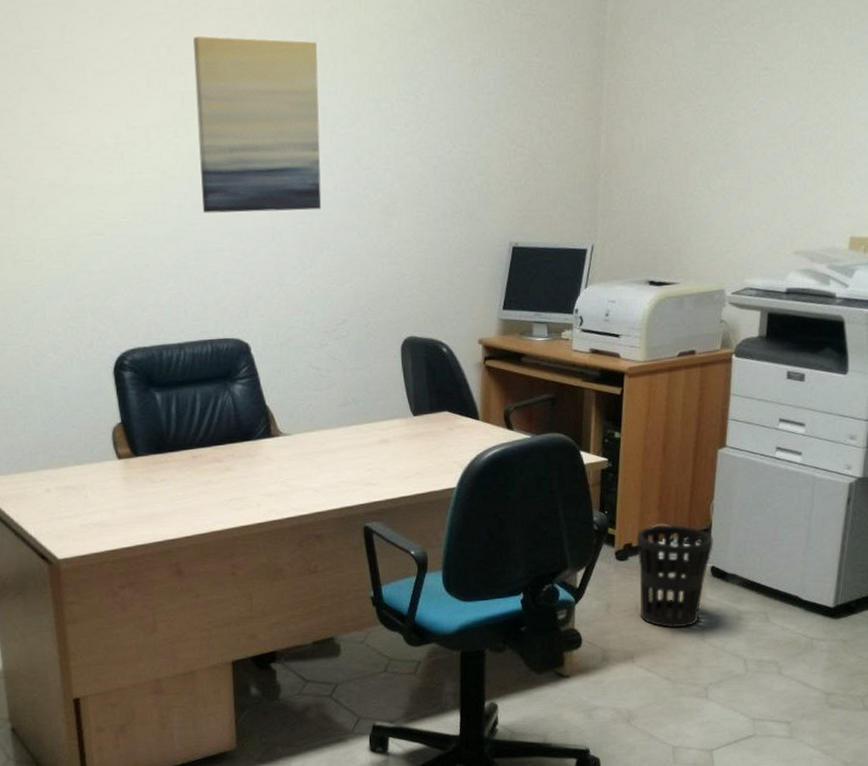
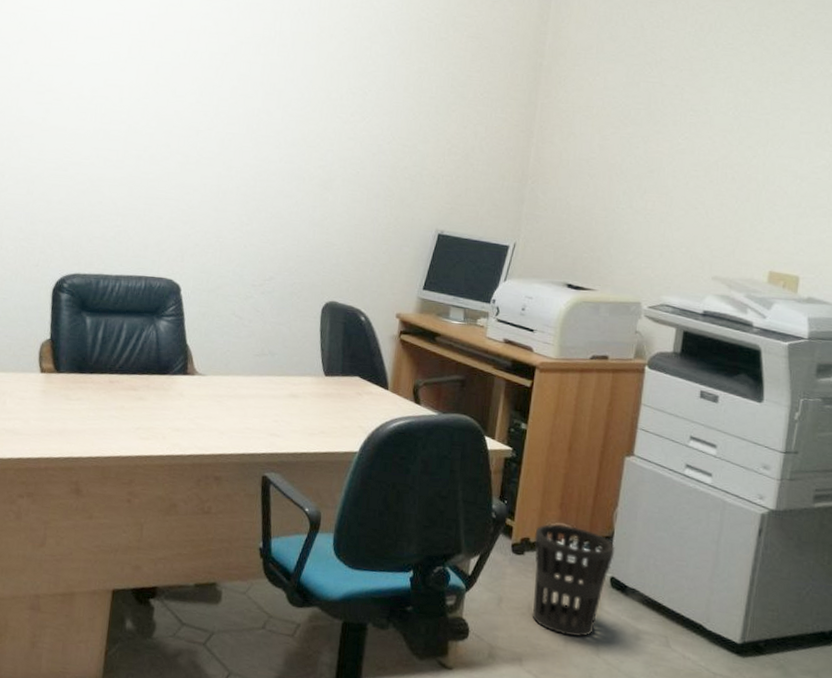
wall art: present [193,35,322,214] -> none [159,18,282,176]

